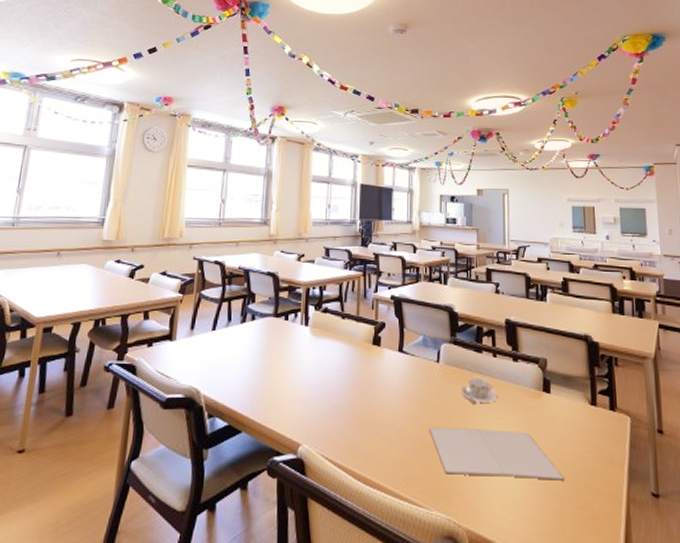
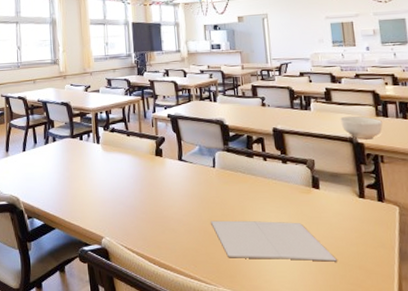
teacup: present [461,377,497,404] -> none [236,178,270,200]
bowl: none [576,310,618,339] -> present [340,115,383,140]

